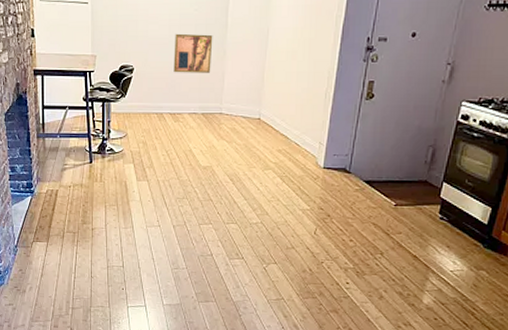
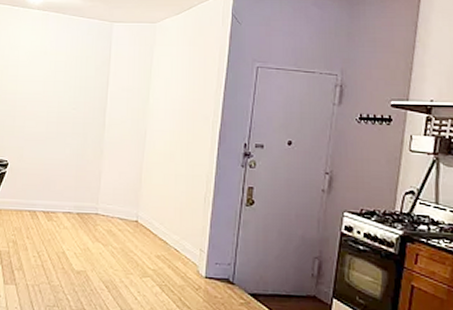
wall art: present [173,33,213,73] -> none [49,130,90,172]

